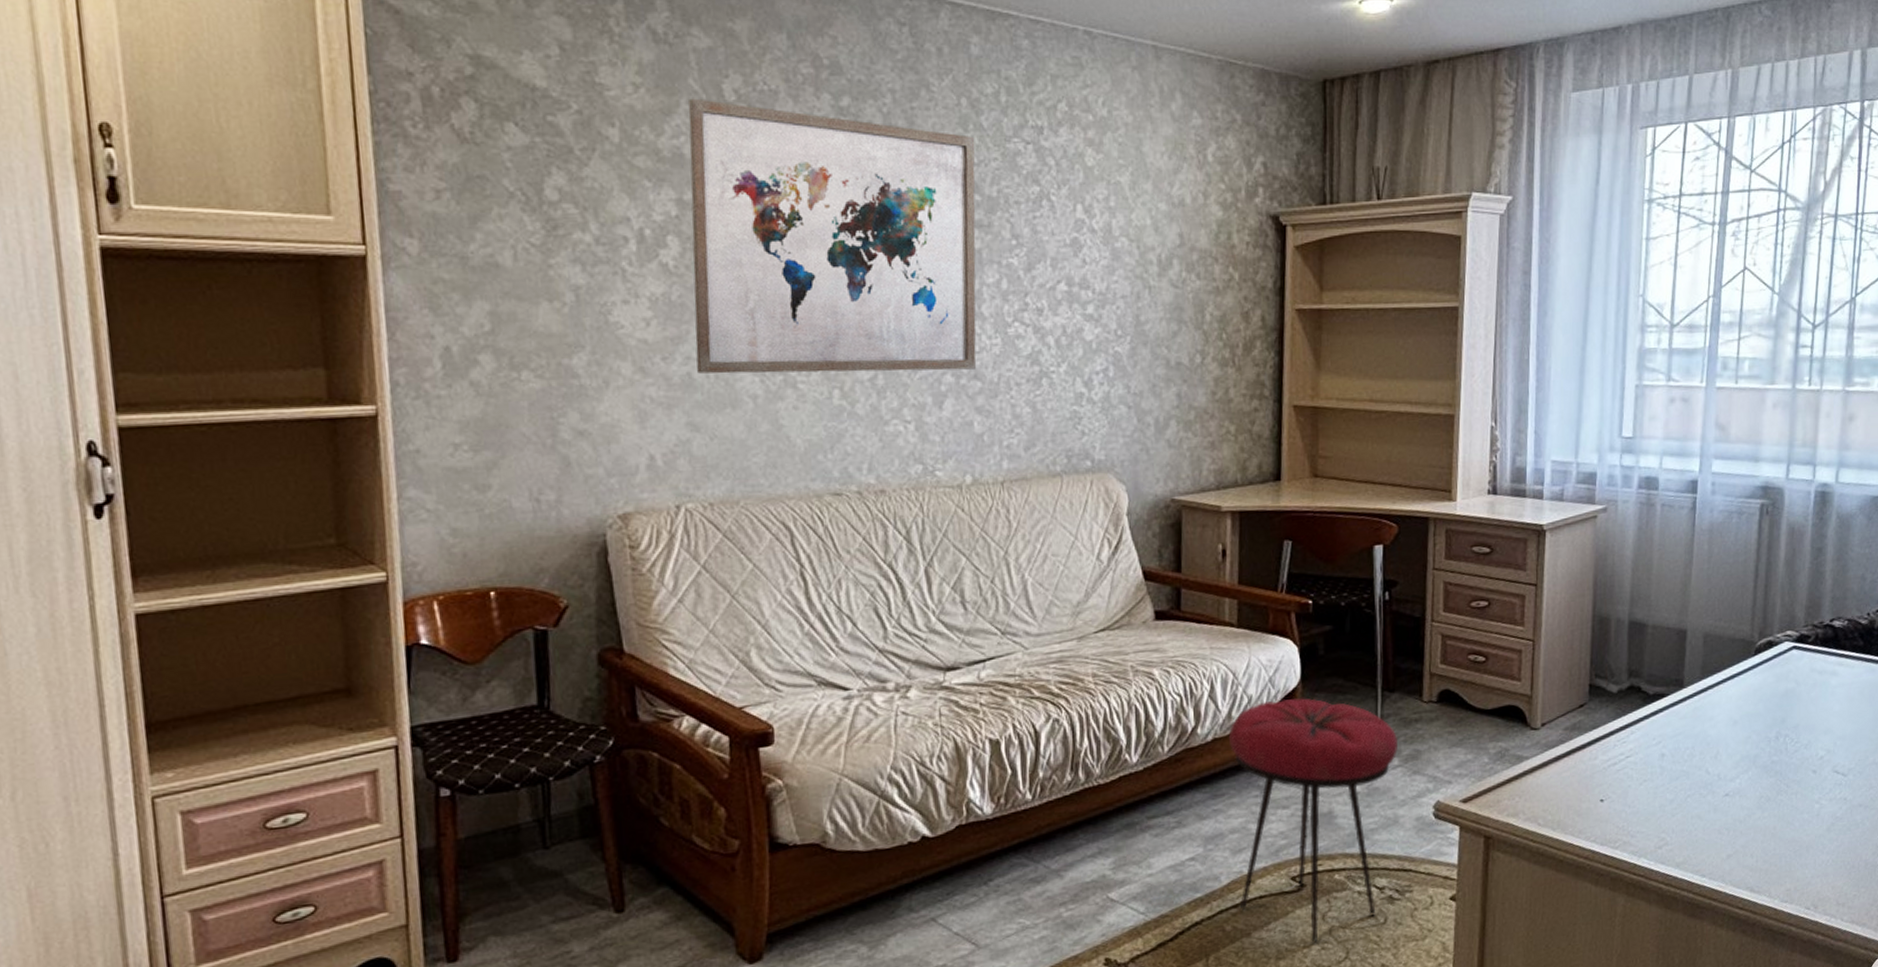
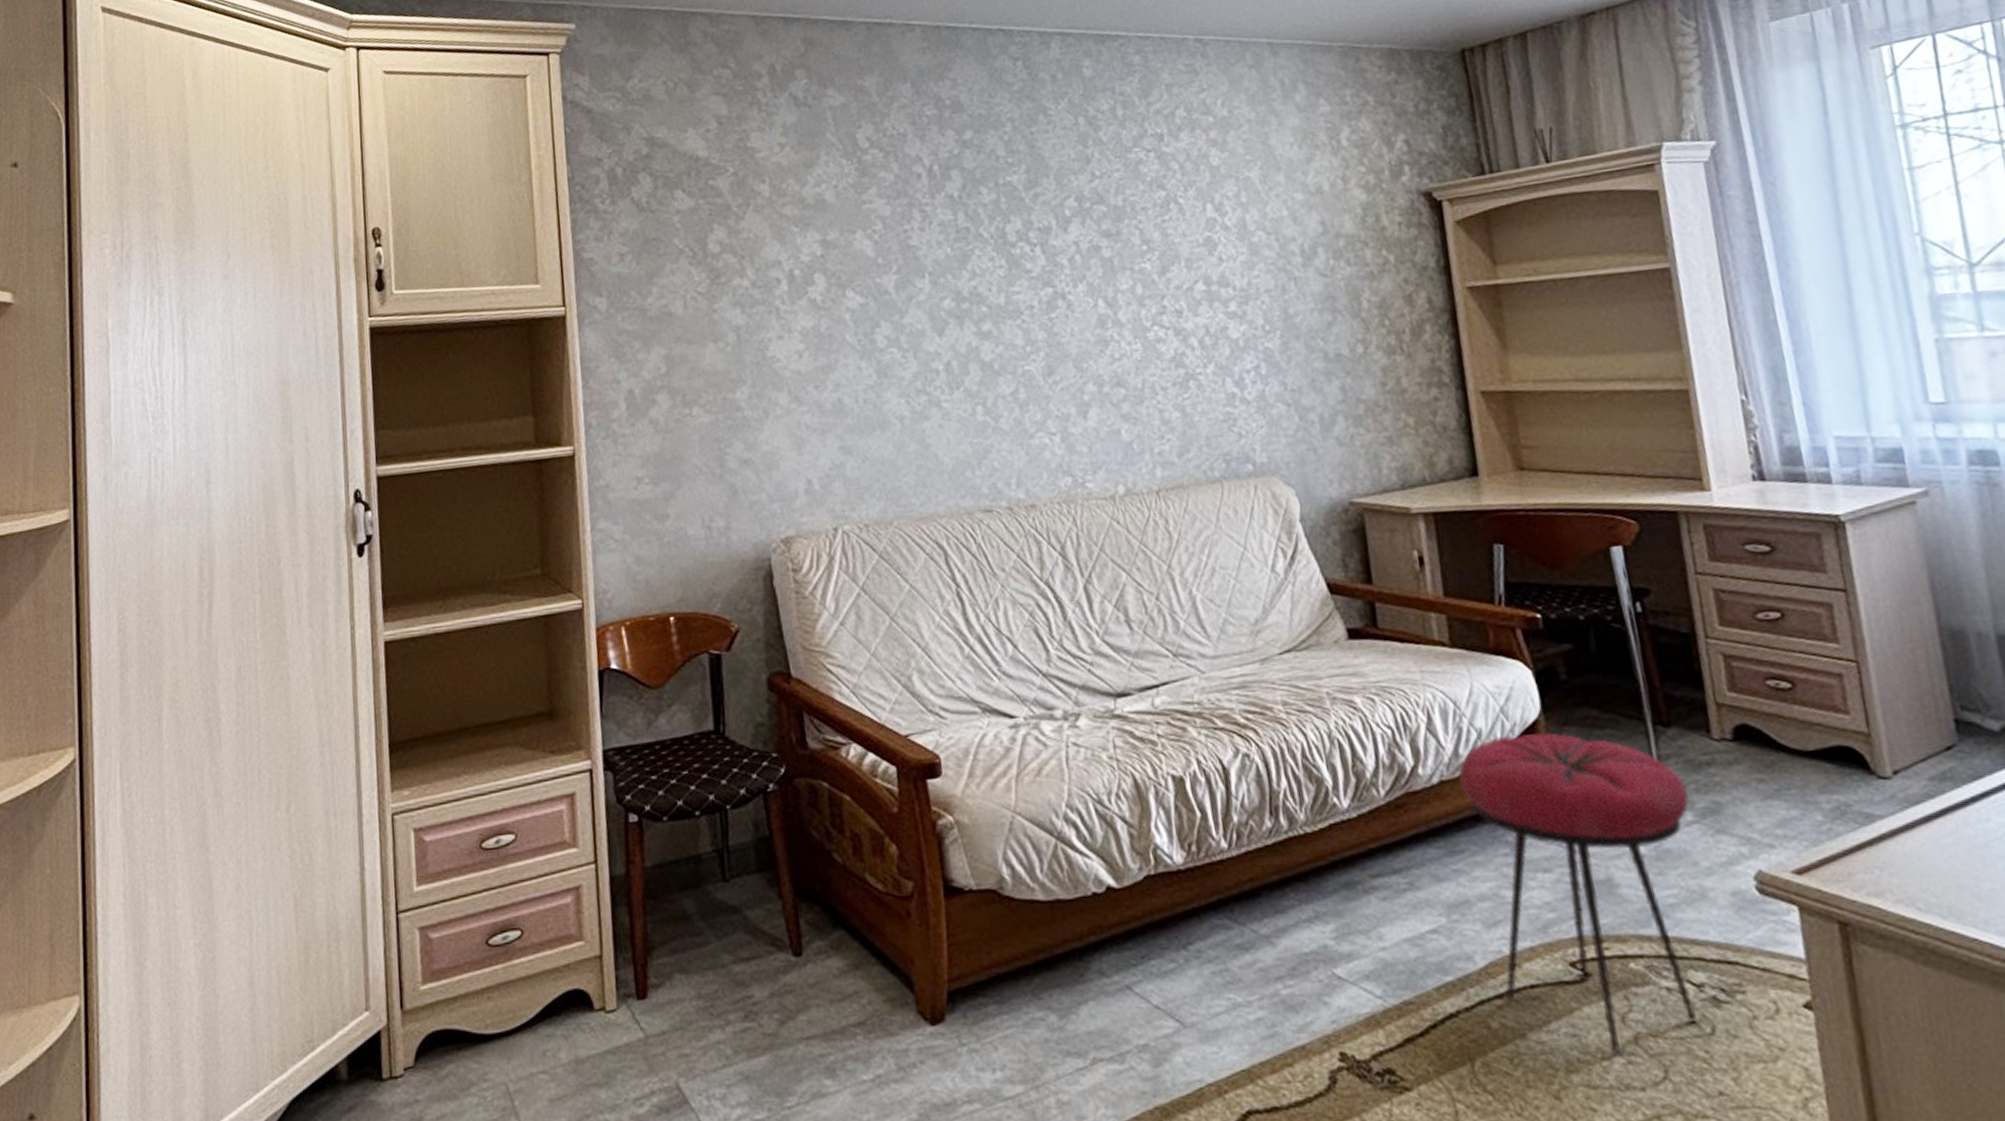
wall art: present [688,98,977,374] -> none [828,149,1118,399]

